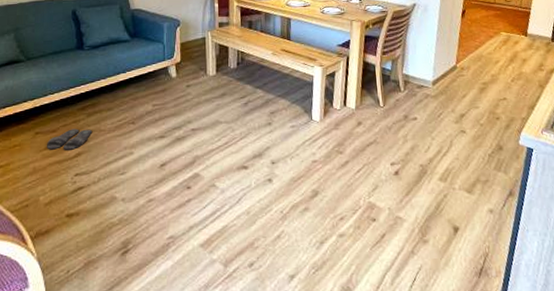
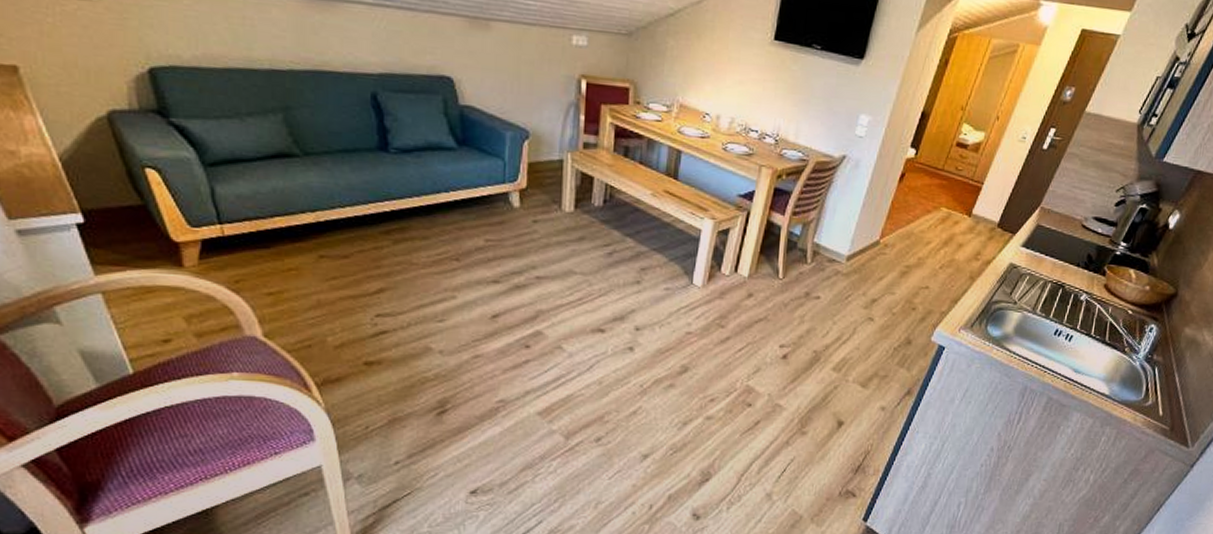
slippers: present [47,128,92,150] -> none [336,257,399,284]

